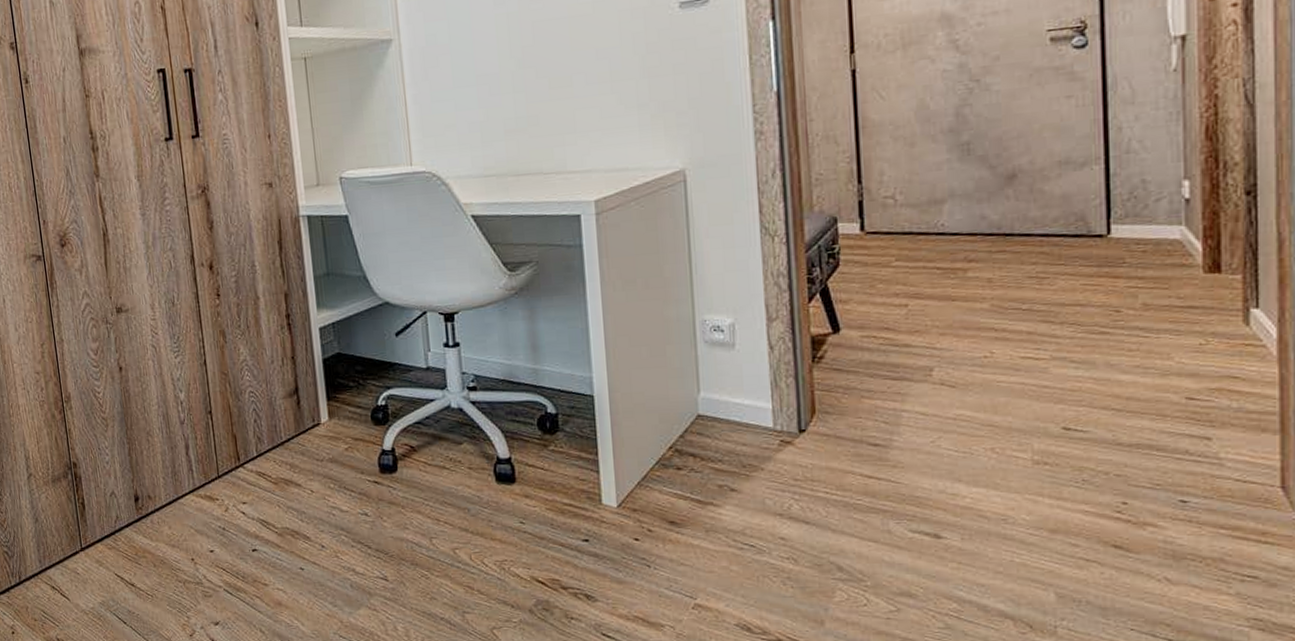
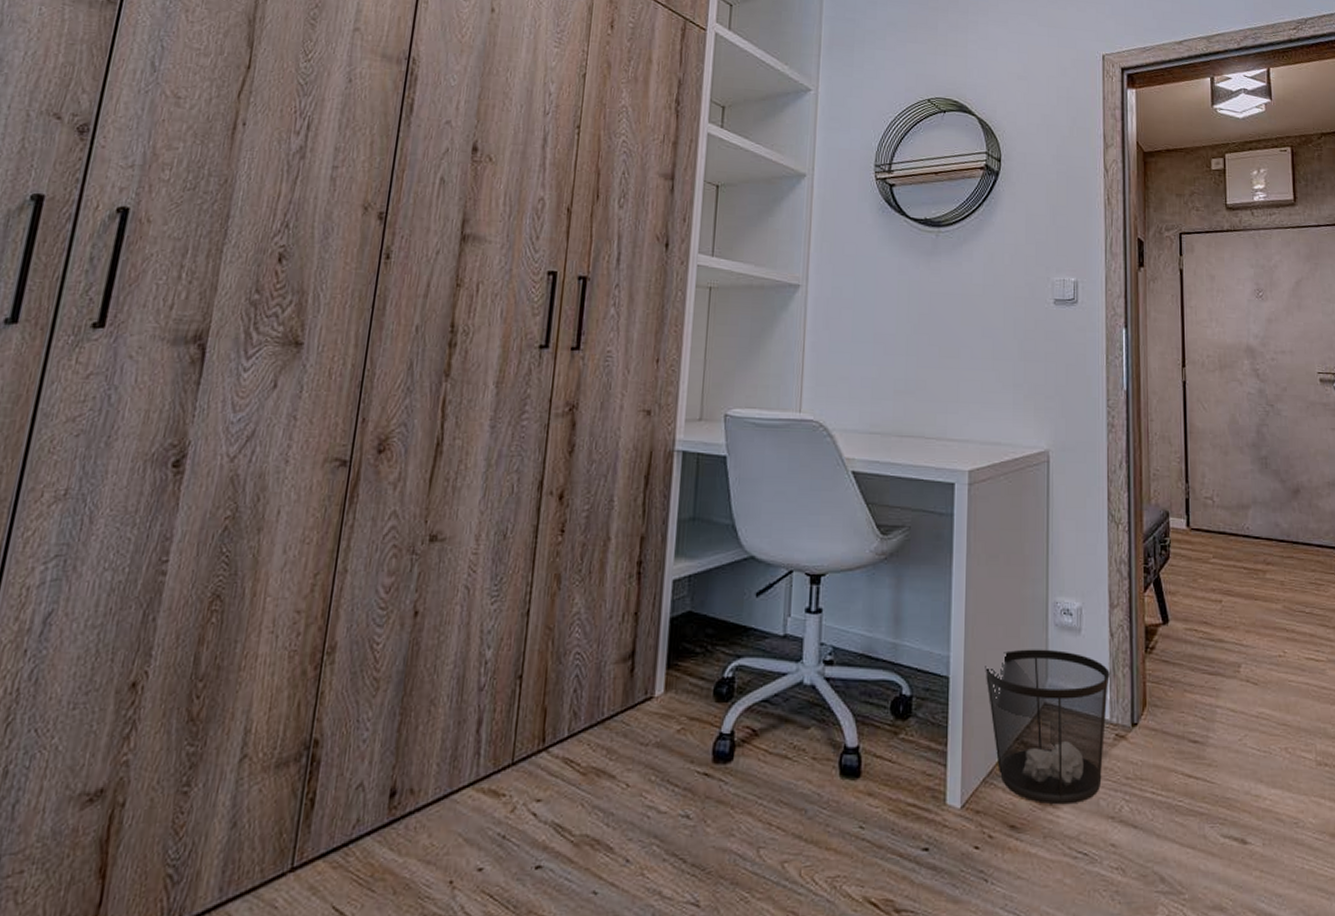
waste bin: none [630,365,771,504] -> present [985,649,1110,805]

